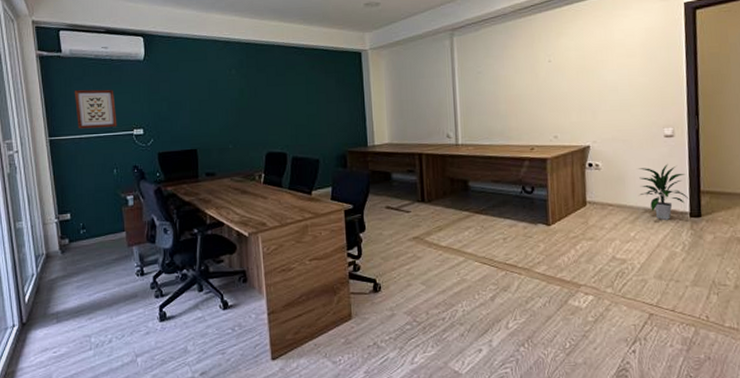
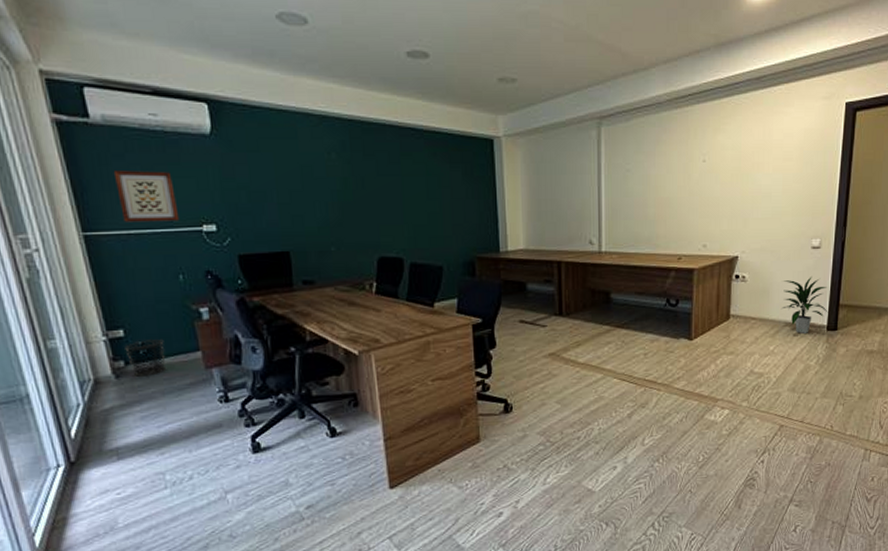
waste bin: none [70,222,99,252] -> present [124,339,167,377]

